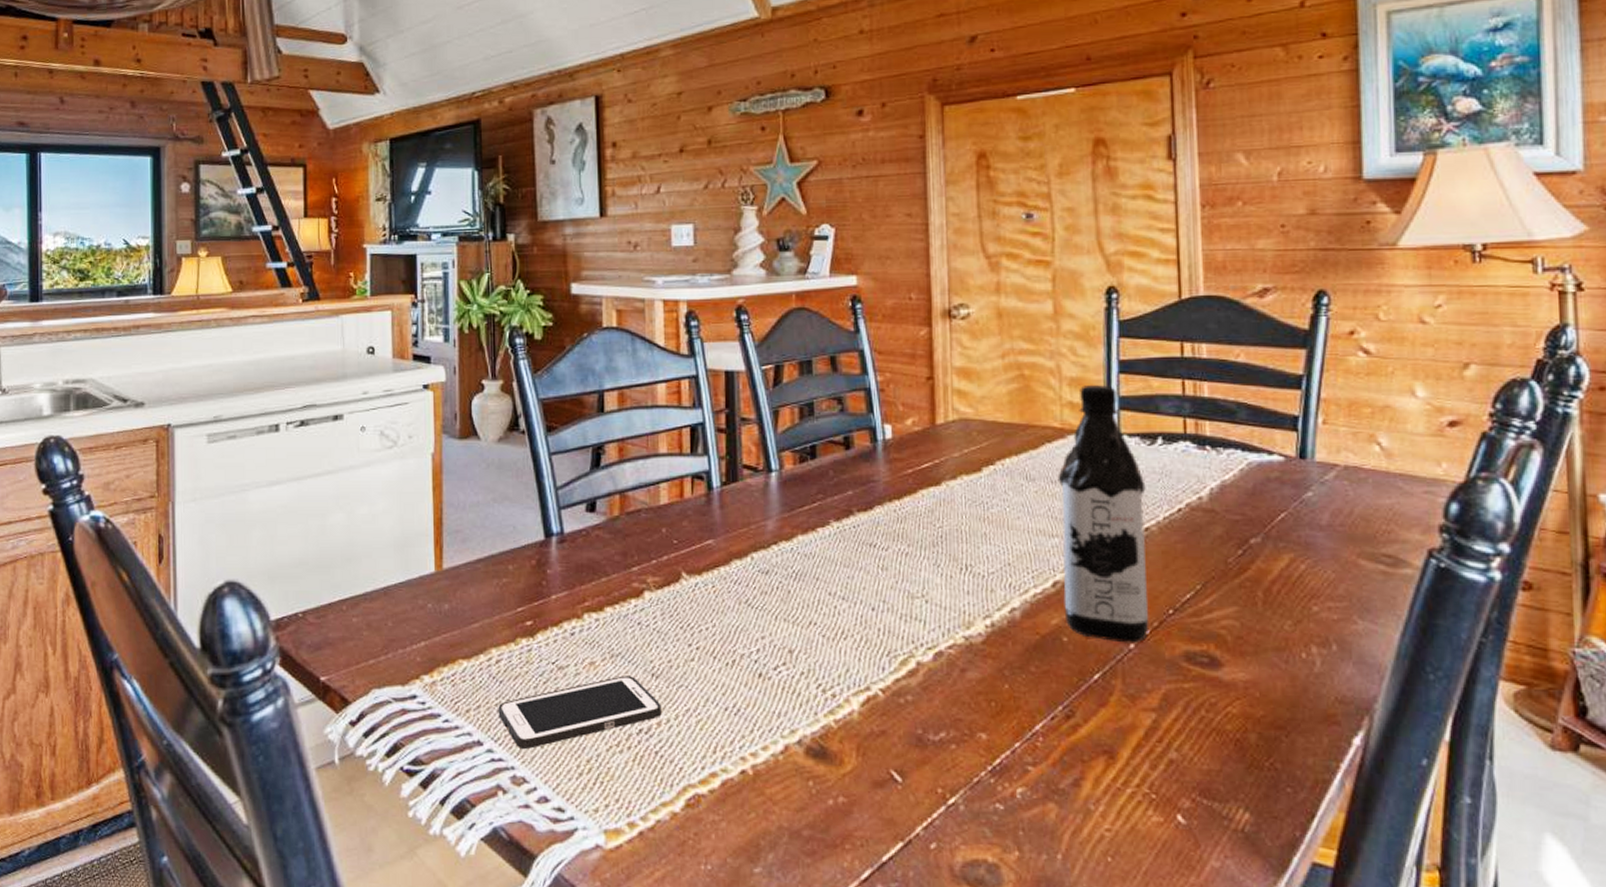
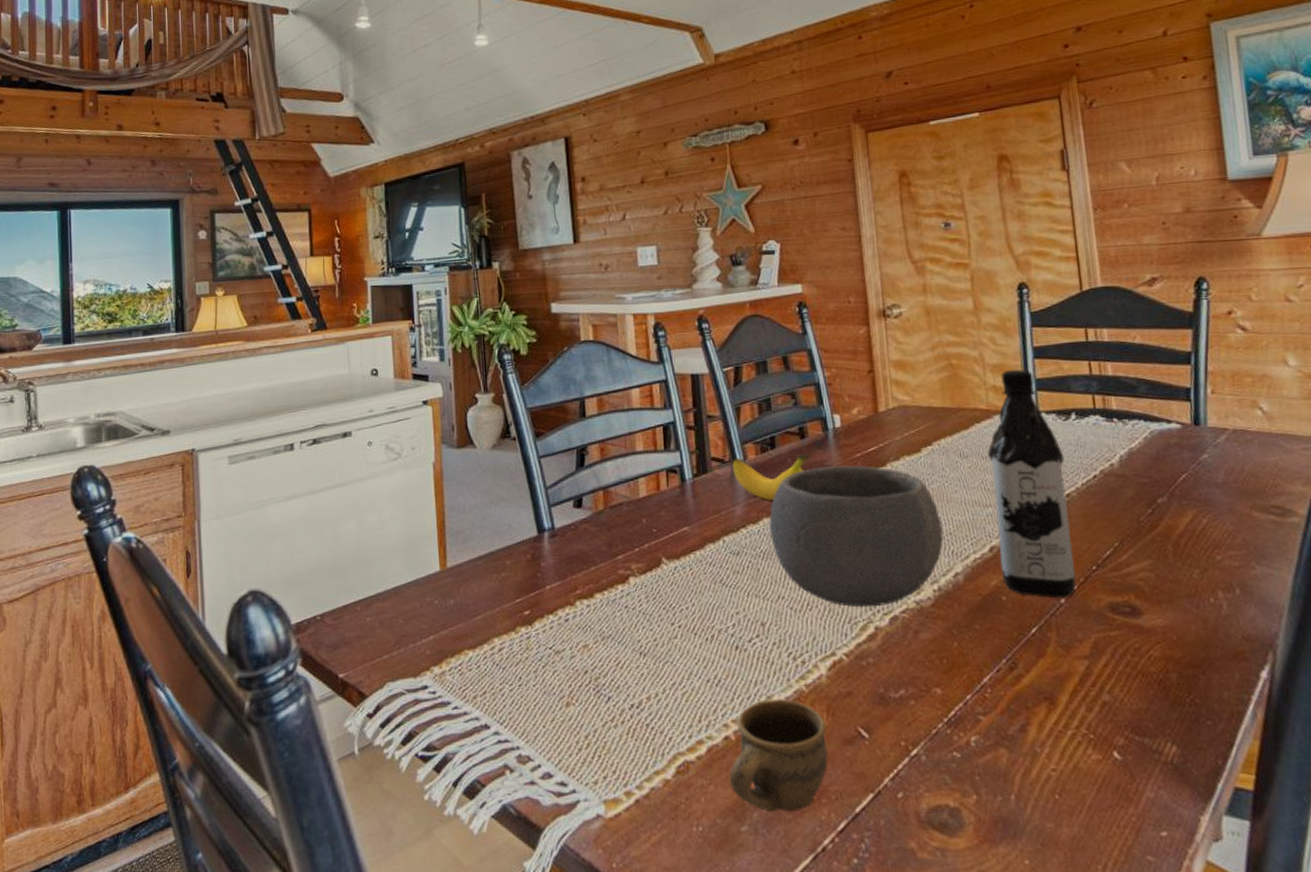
cell phone: present [498,675,662,750] -> none [502,655,651,730]
cup: none [744,733,855,856] -> present [729,699,828,812]
banana: none [766,467,855,515] -> present [732,454,810,500]
bowl: none [804,482,1001,640] -> present [769,465,944,608]

